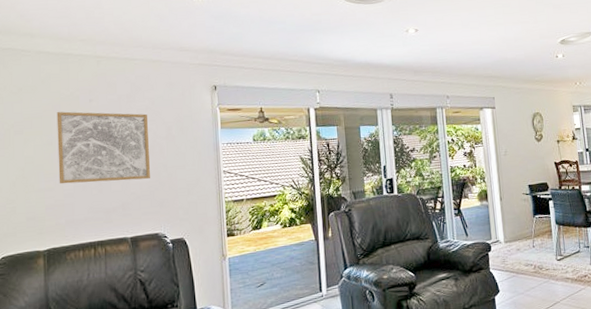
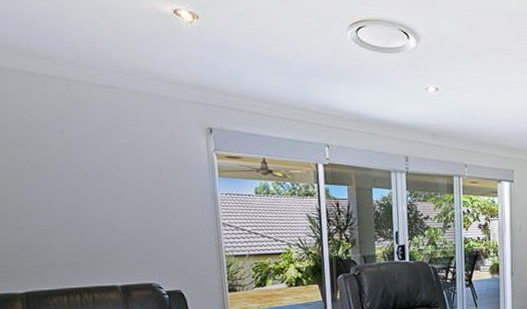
wall art: present [56,111,151,185] -> none [21,141,140,225]

